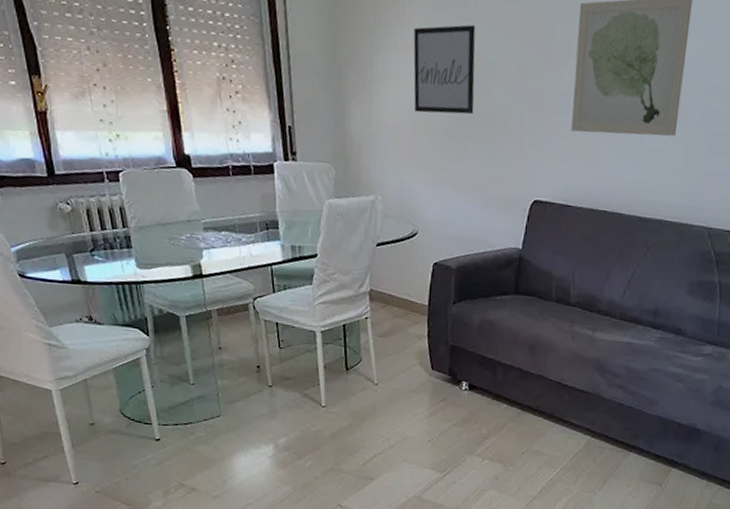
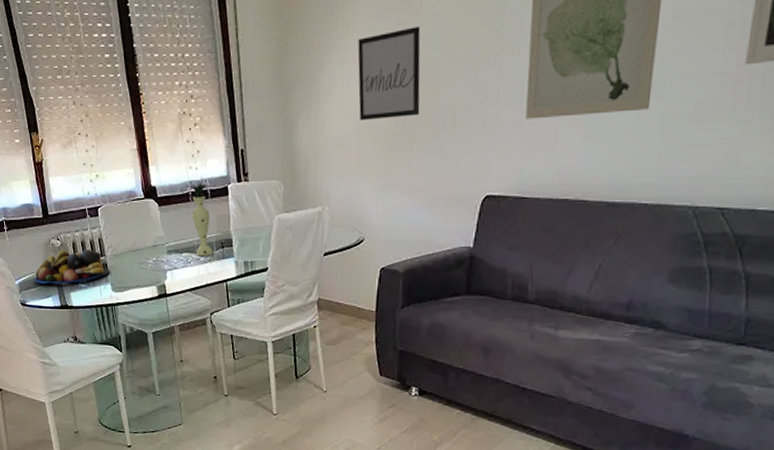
fruit bowl: none [36,217,134,256] -> present [34,250,110,284]
vase: none [223,154,257,237] -> present [184,181,214,257]

